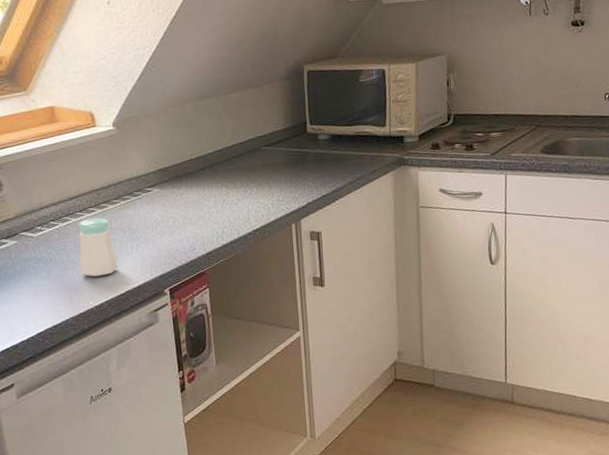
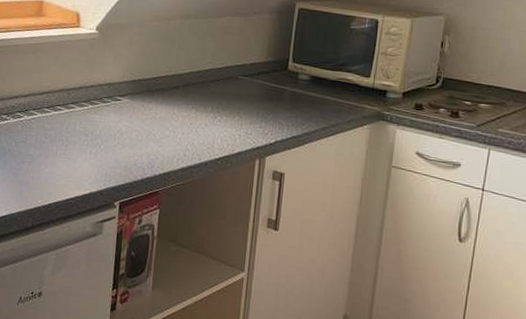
salt shaker: present [78,217,118,277] -> none [35,116,74,176]

